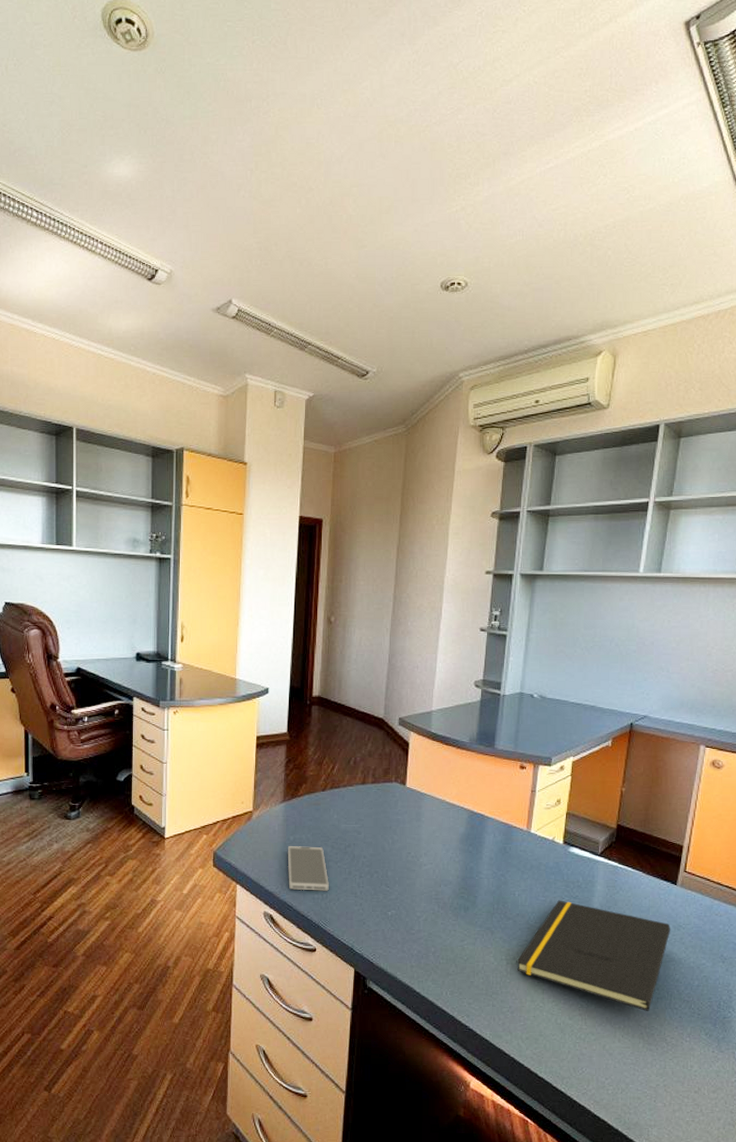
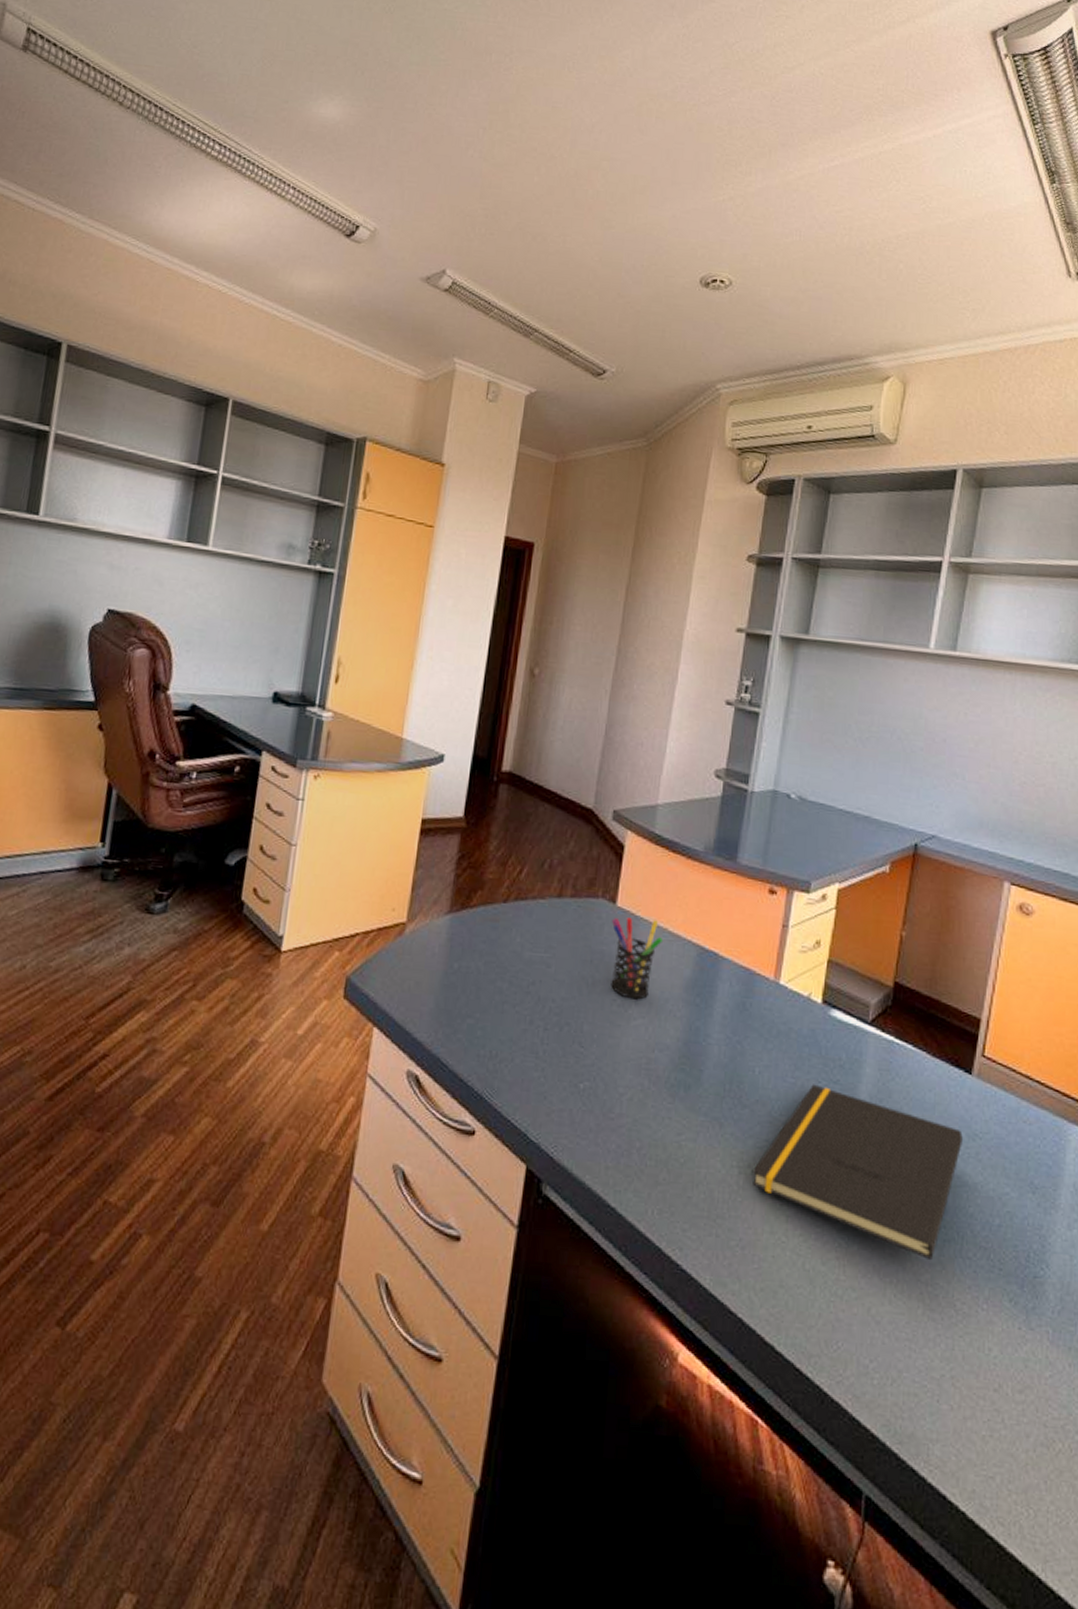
smartphone: present [287,846,329,891] -> none [445,977,502,1047]
pen holder: none [403,795,442,852] -> present [611,918,662,1000]

